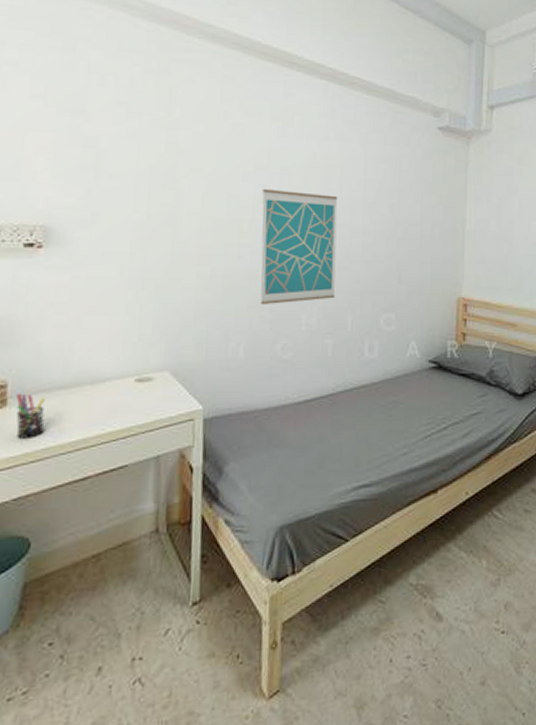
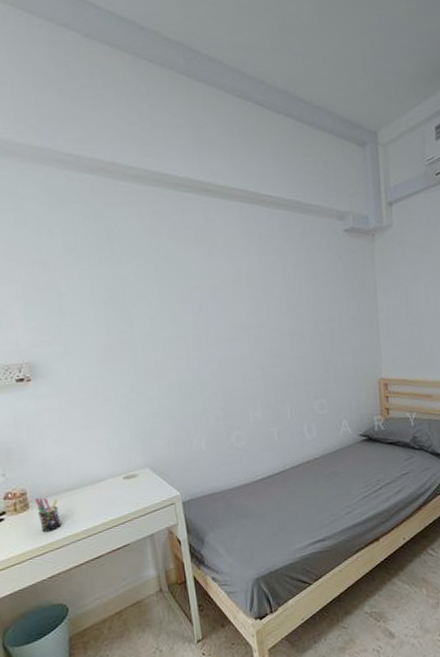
wall art: present [260,188,338,305] -> none [200,304,275,406]

